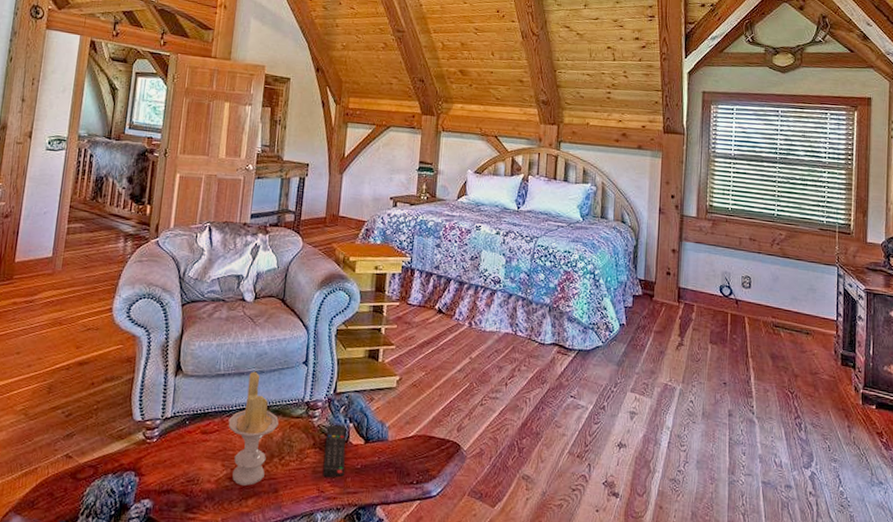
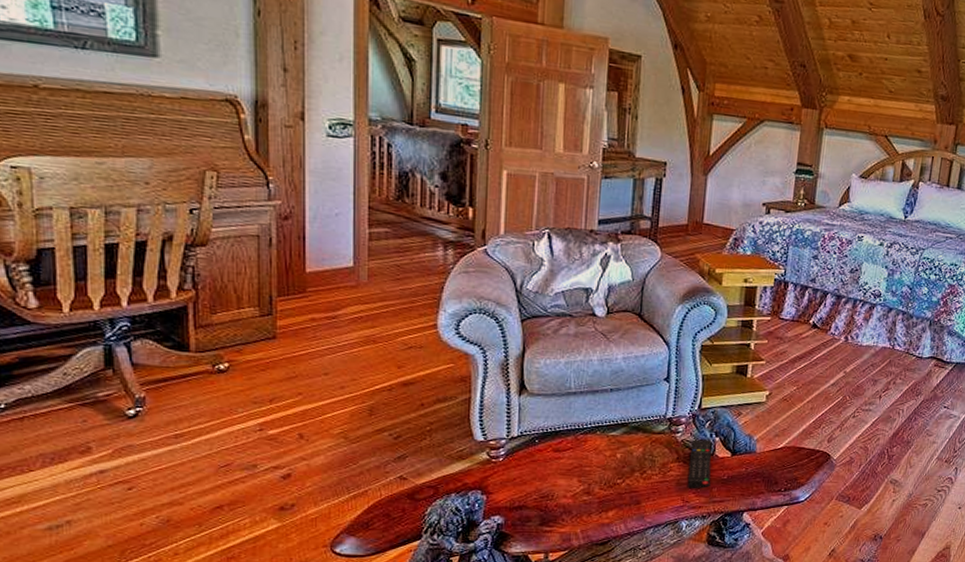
candle: present [228,371,279,486] -> none [583,389,639,499]

